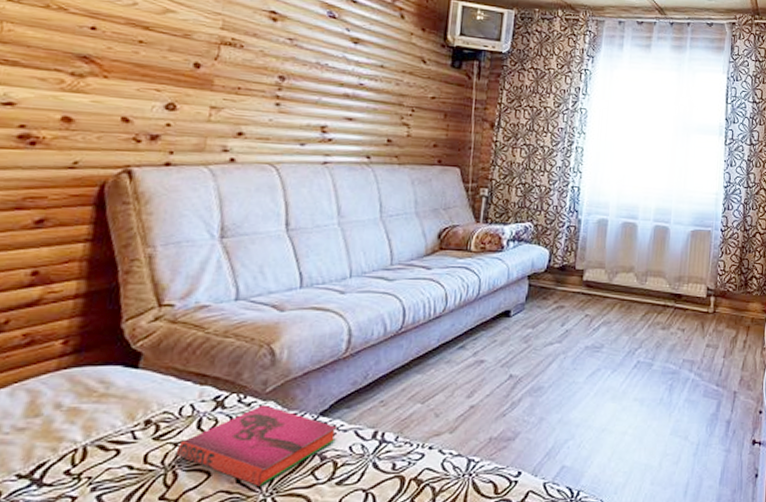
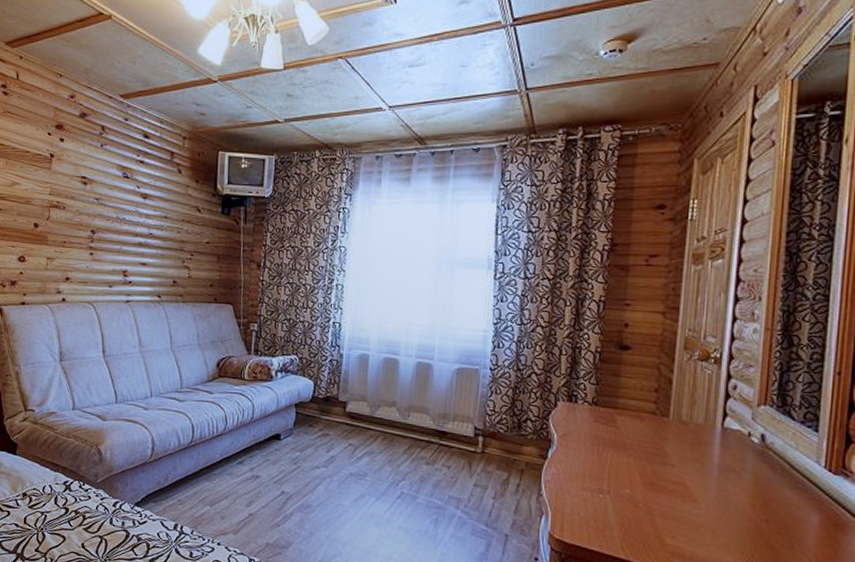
hardback book: present [177,404,337,486] -> none [44,491,148,553]

